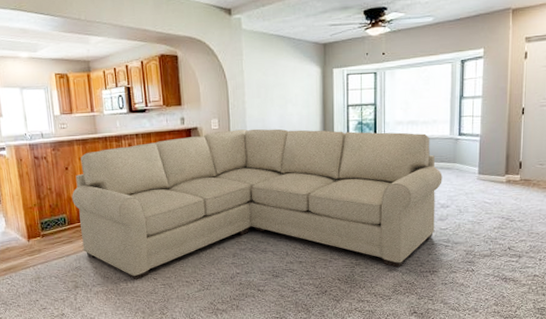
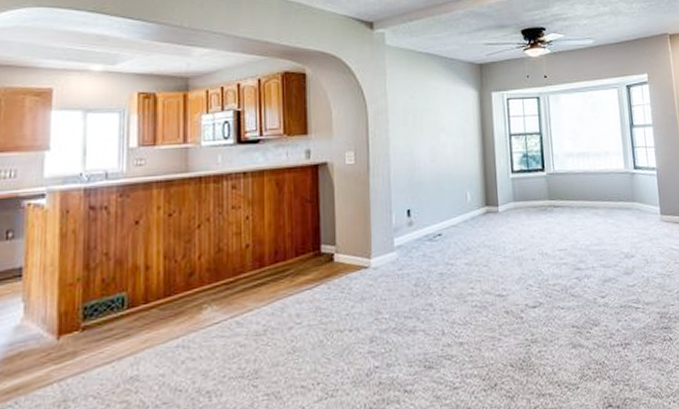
sofa: present [72,128,443,280] -> none [139,163,623,391]

